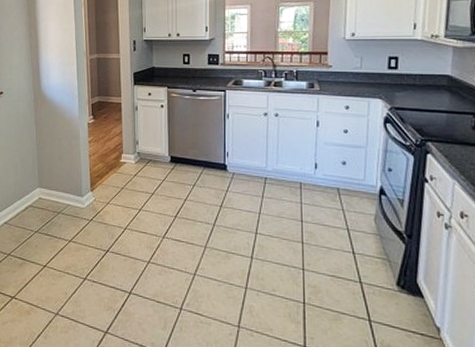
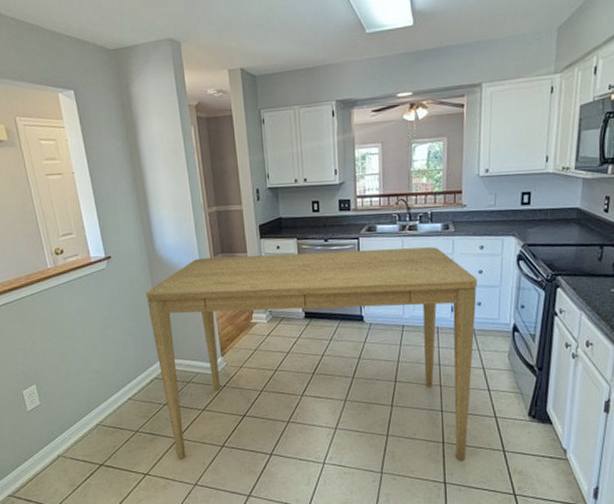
dining table: none [29,99,343,326] -> present [146,247,478,461]

